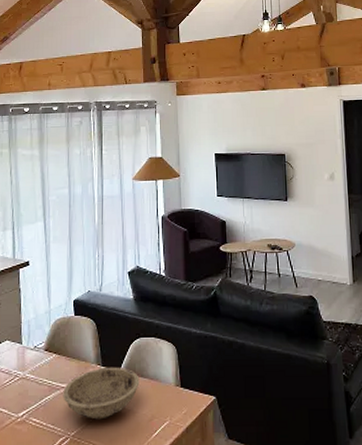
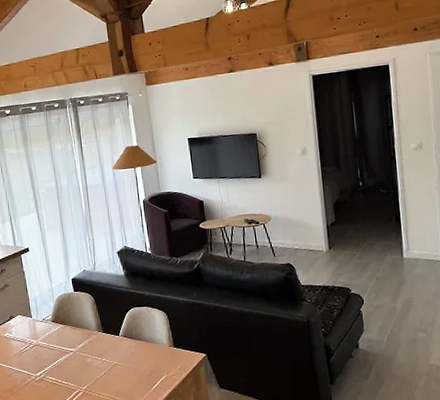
bowl: present [63,367,140,420] -> none [71,332,137,376]

